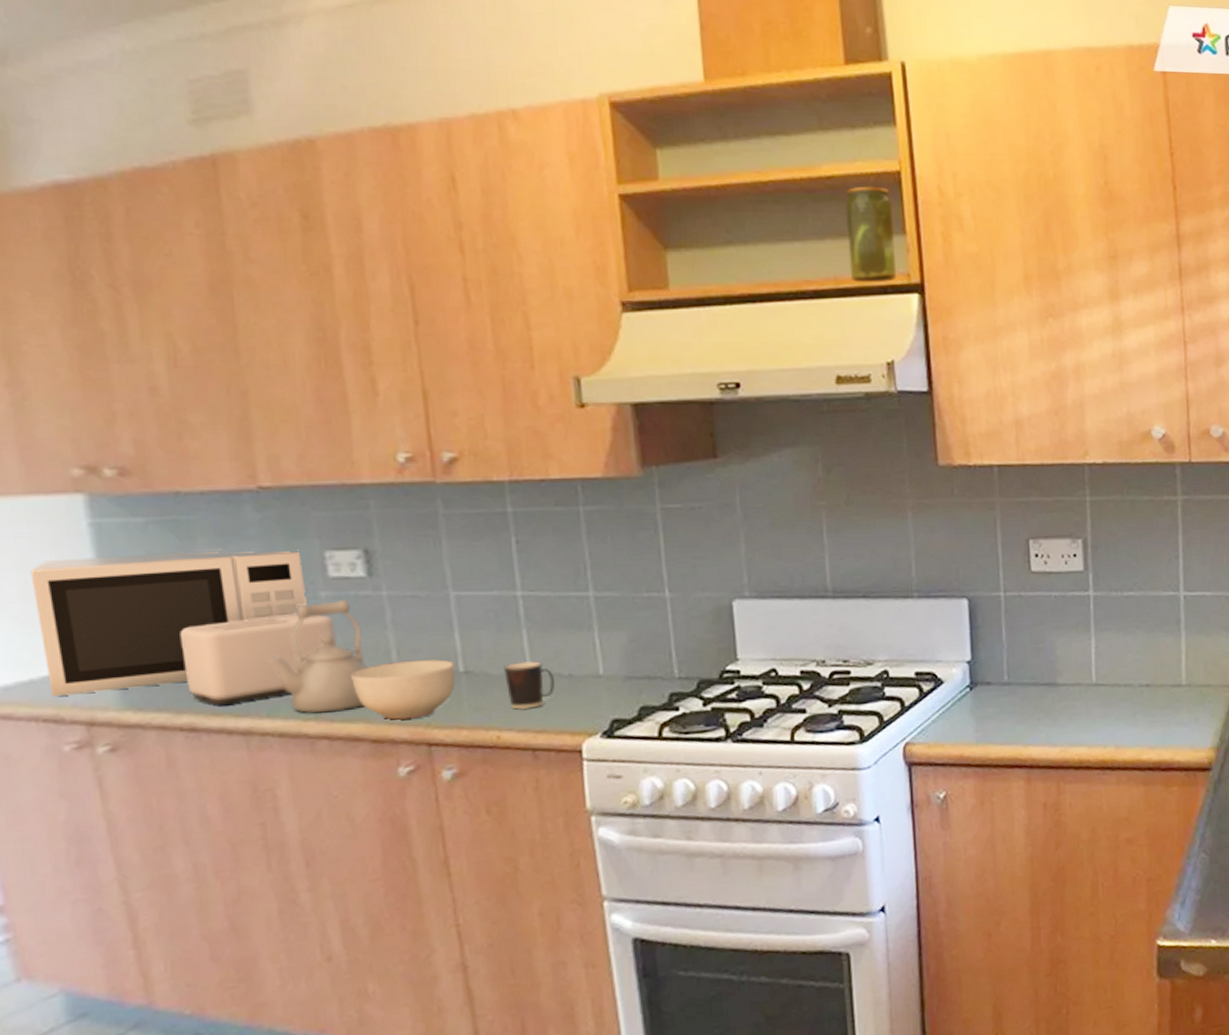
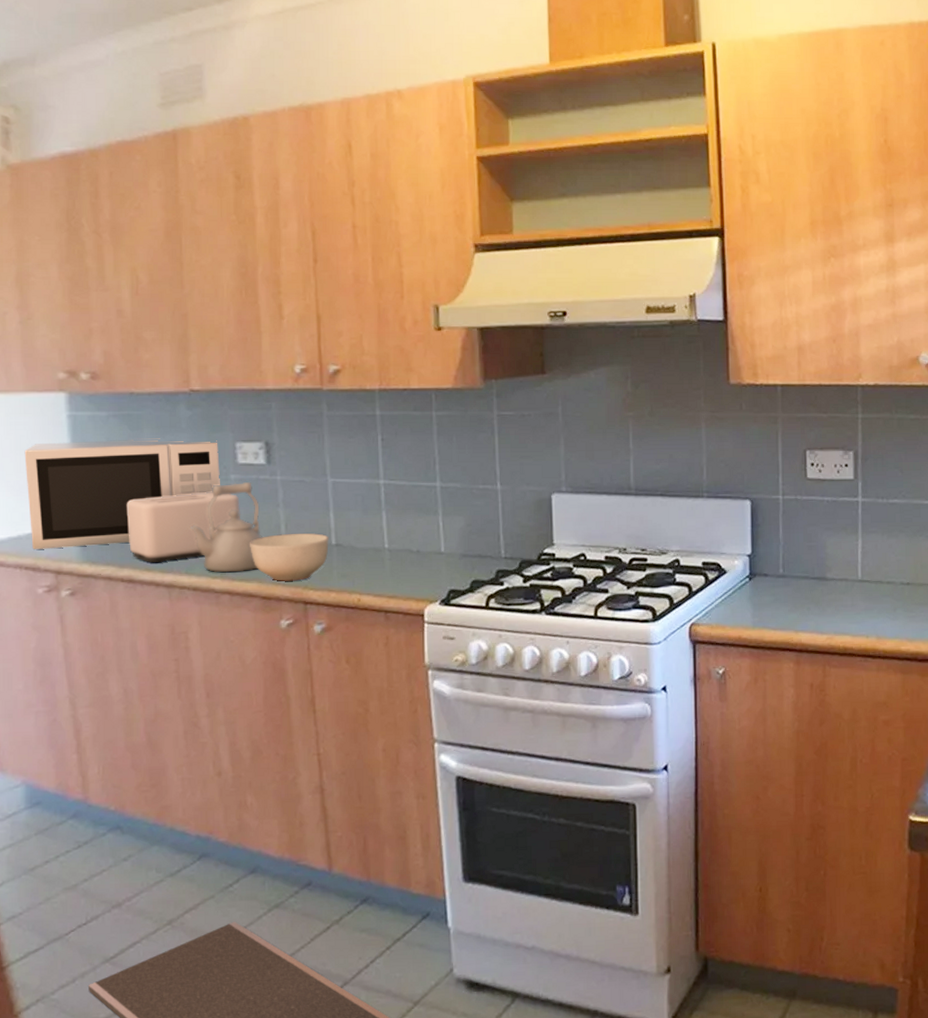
mug: present [503,660,555,710] -> none [365,537,405,579]
jar: present [845,185,896,283] -> none [660,146,700,228]

